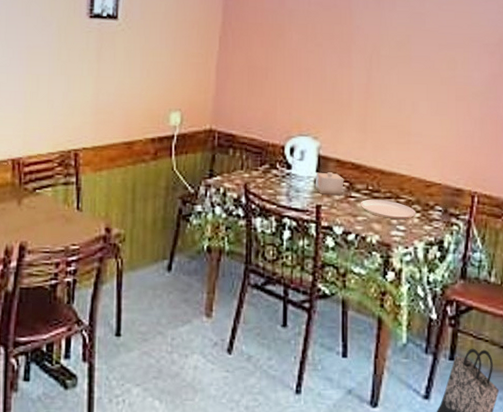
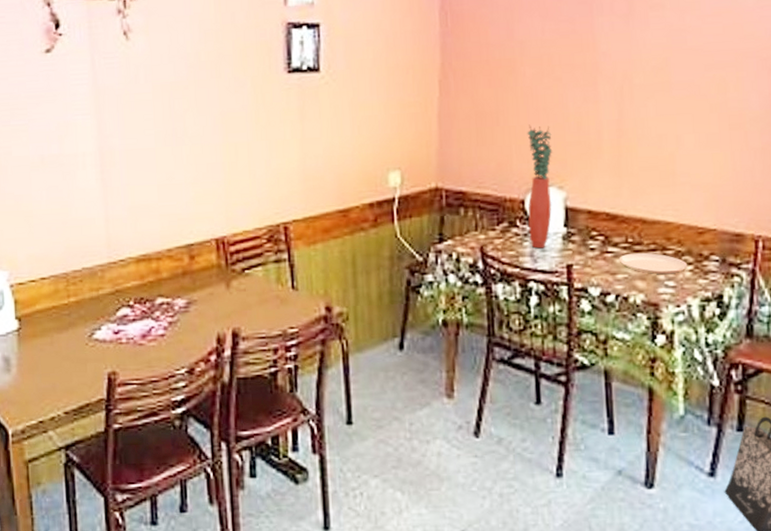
vase: none [286,81,311,190] -> present [527,124,553,249]
sugar bowl: present [315,172,344,196] -> none [563,226,598,252]

